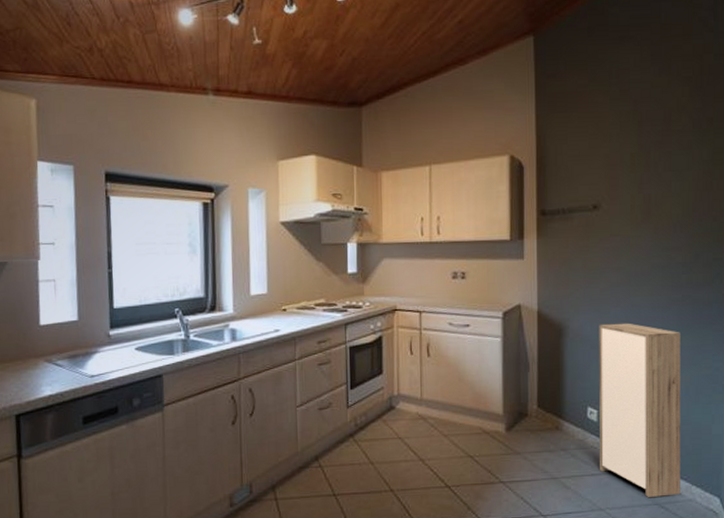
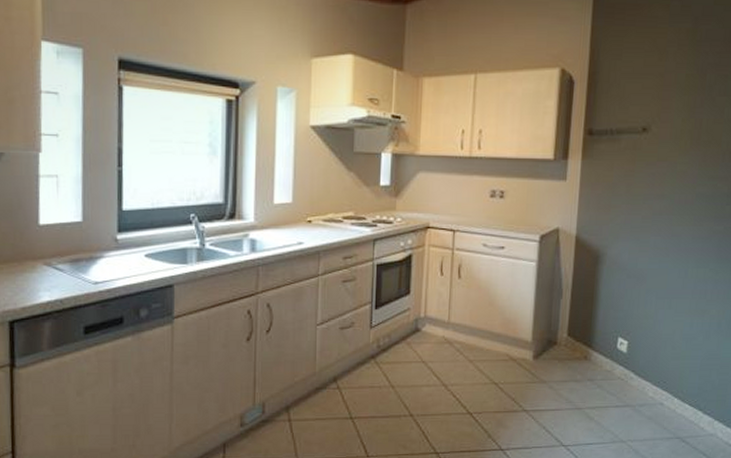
storage cabinet: present [599,323,680,497] -> none [625,252,719,431]

